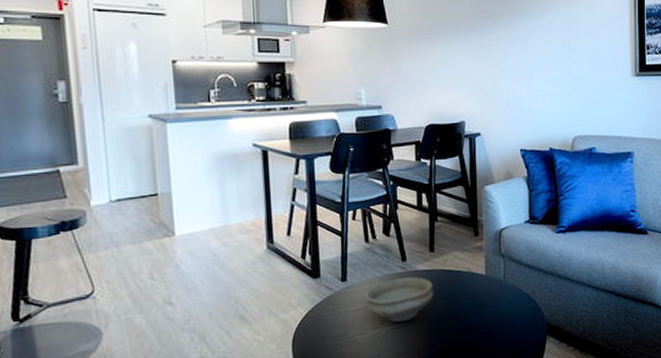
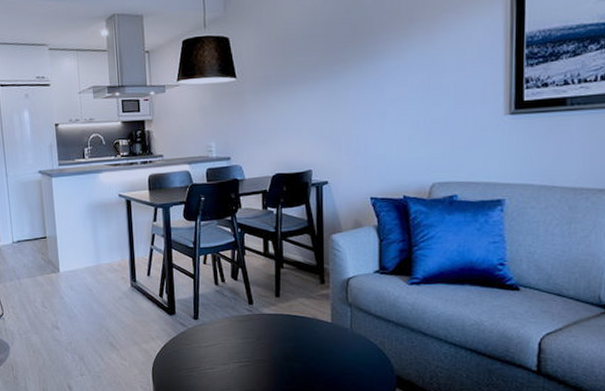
bowl: present [364,277,434,322] -> none [214,320,280,360]

